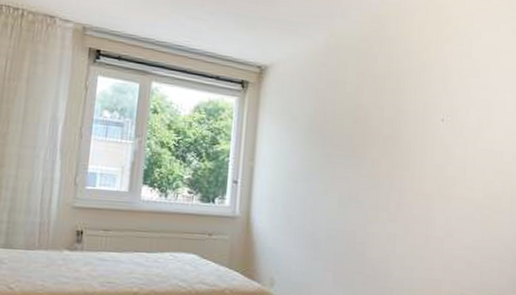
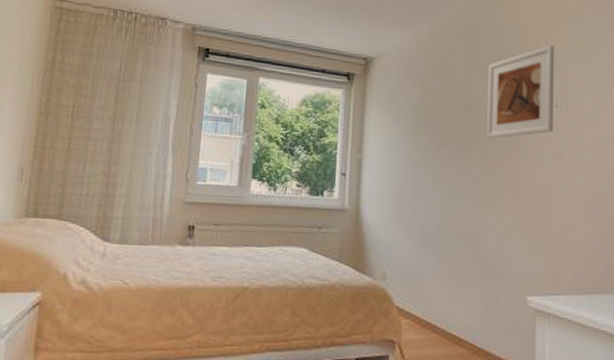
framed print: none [376,60,444,150] -> present [487,45,555,139]

